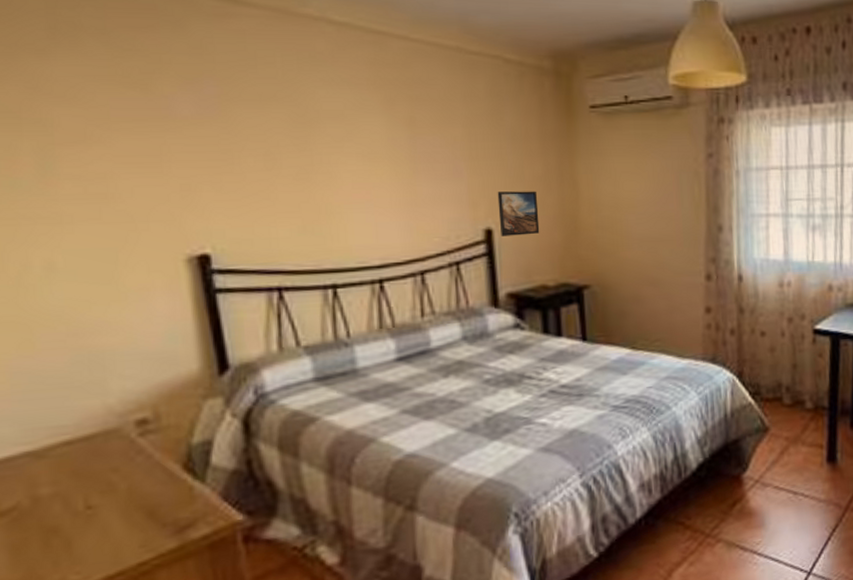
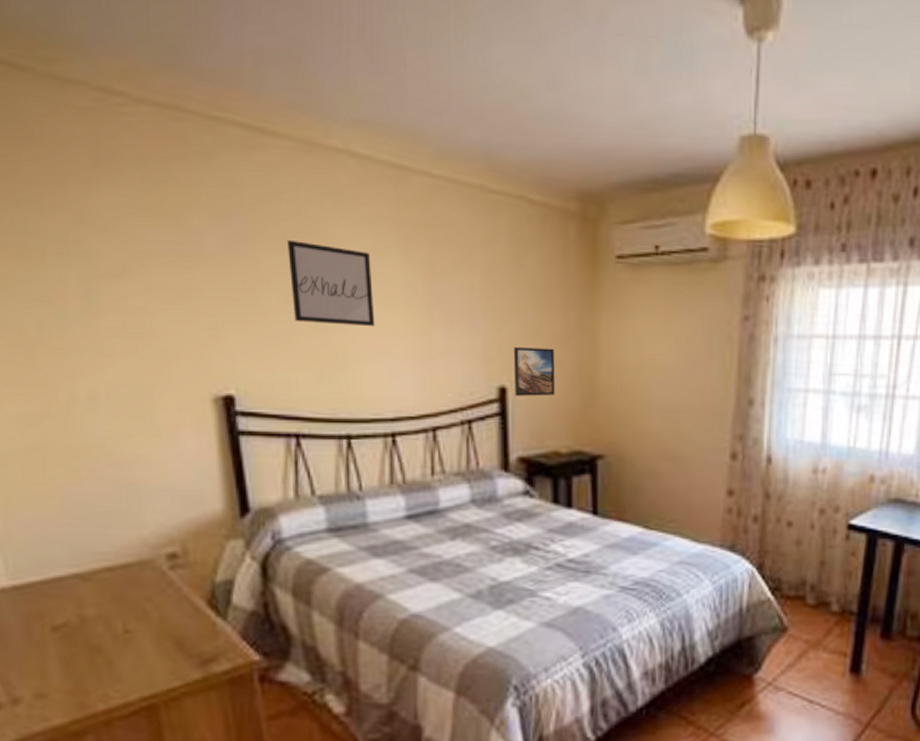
wall art: none [264,101,359,180] -> present [287,239,375,327]

